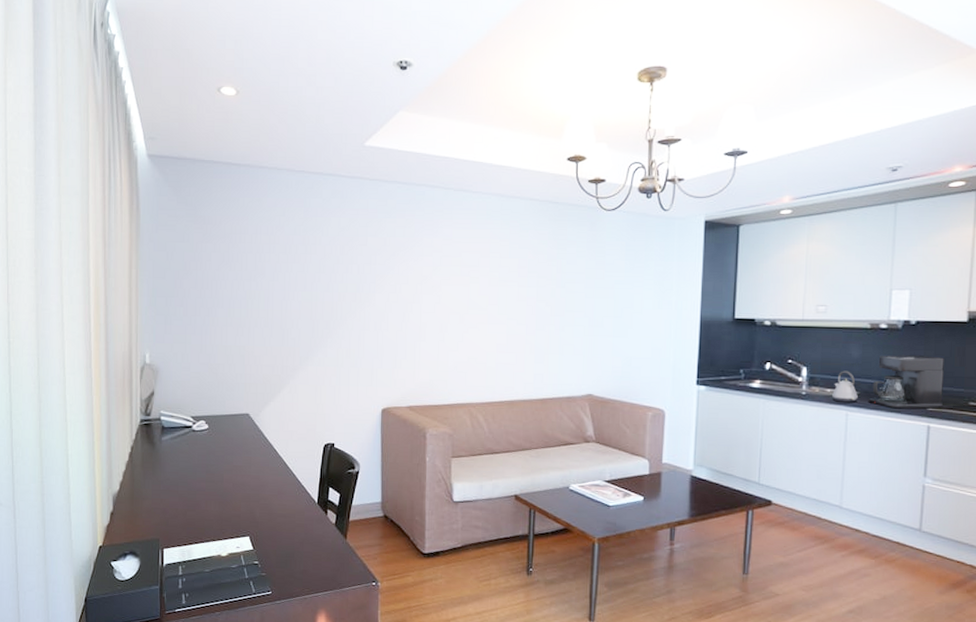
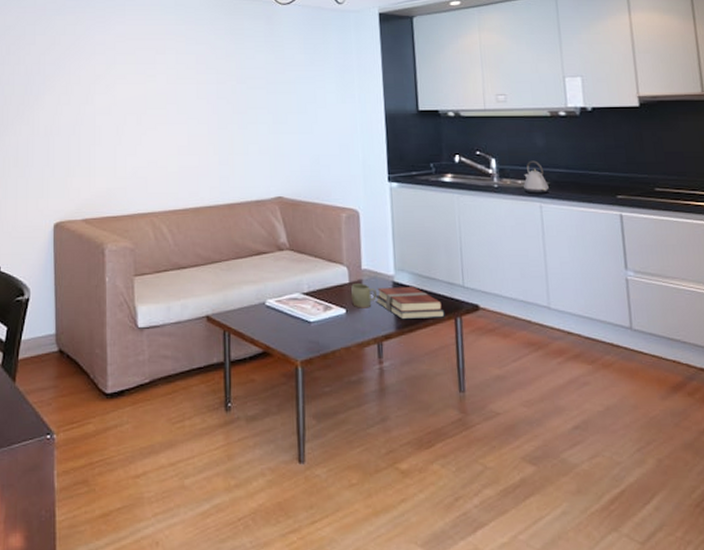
mug: none [649,475,675,497] -> present [350,284,378,308]
books: none [672,480,738,510] -> present [375,287,445,320]
coffee maker: present [868,354,944,410] -> none [559,141,632,198]

